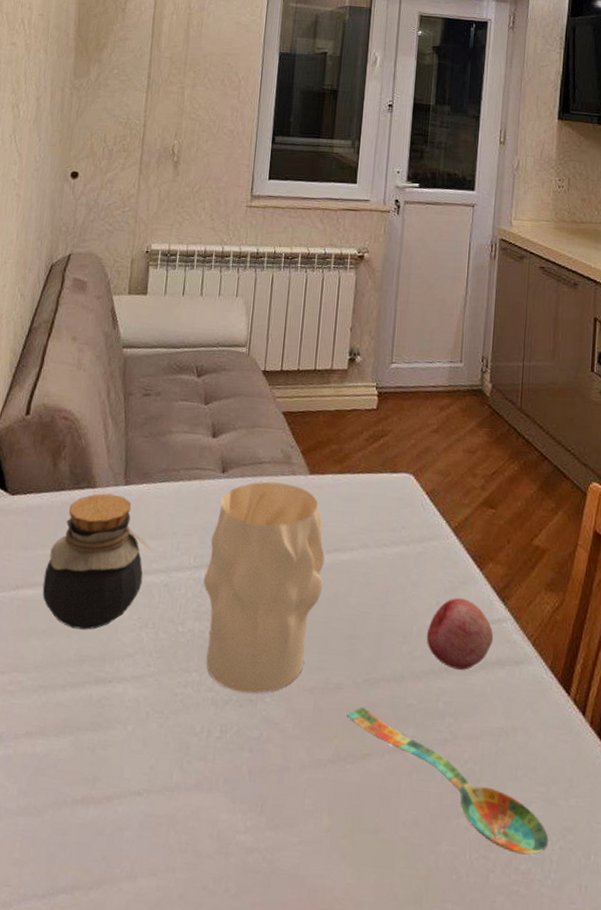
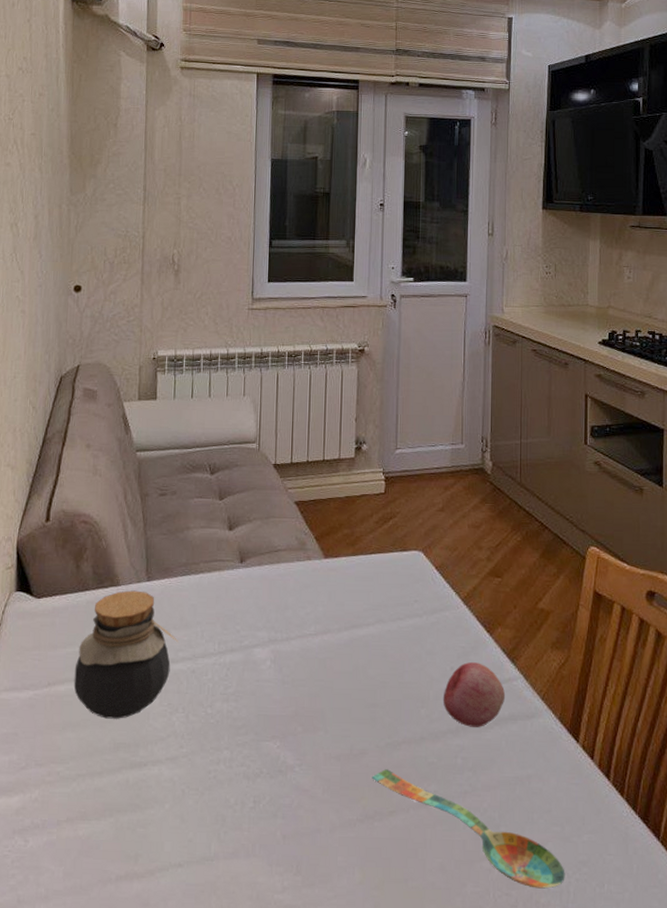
vase: present [203,481,325,694] -> none [228,568,343,765]

